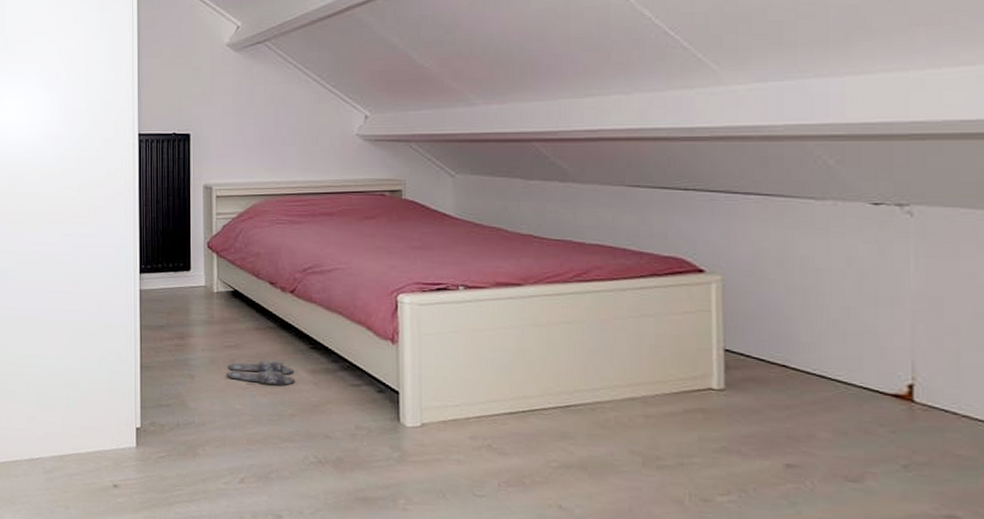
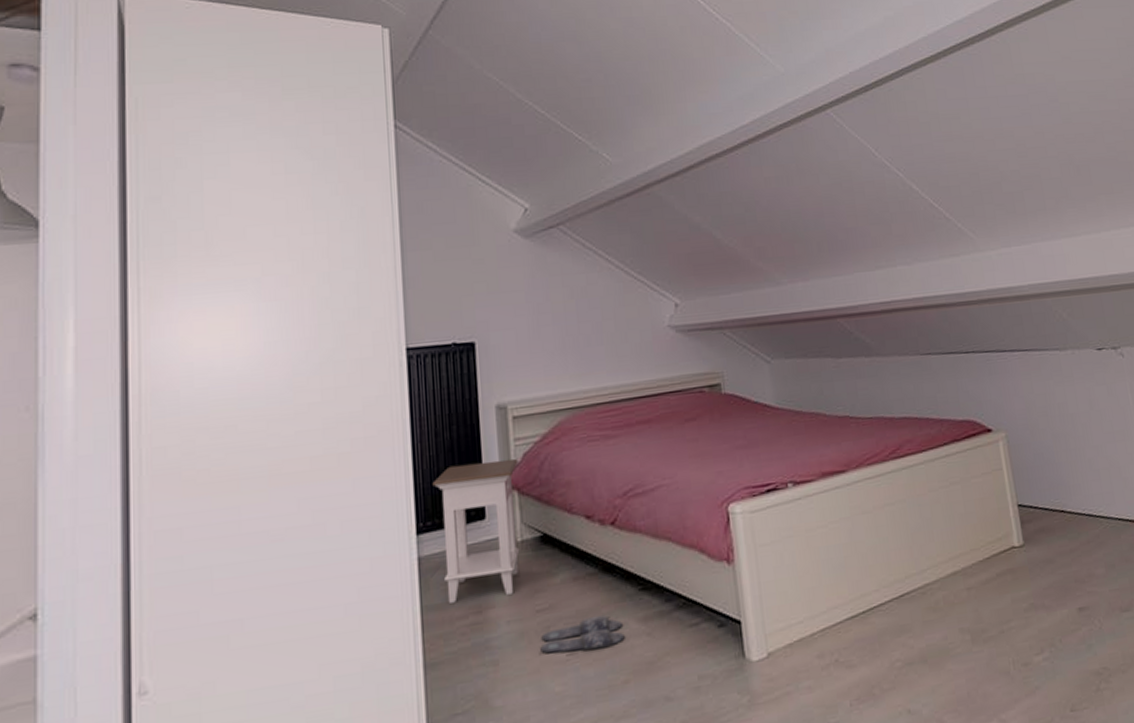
nightstand: none [152,227,218,330] -> present [432,458,520,603]

